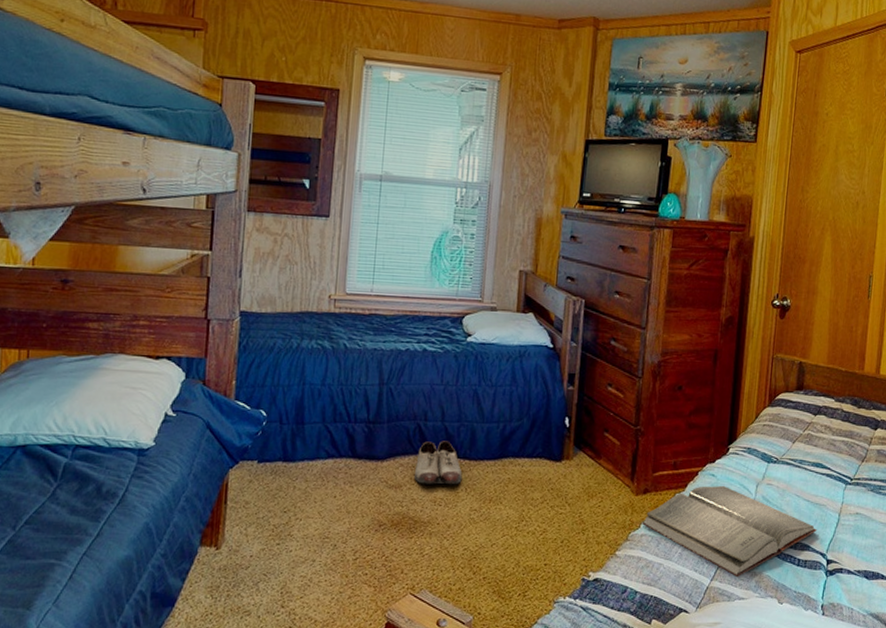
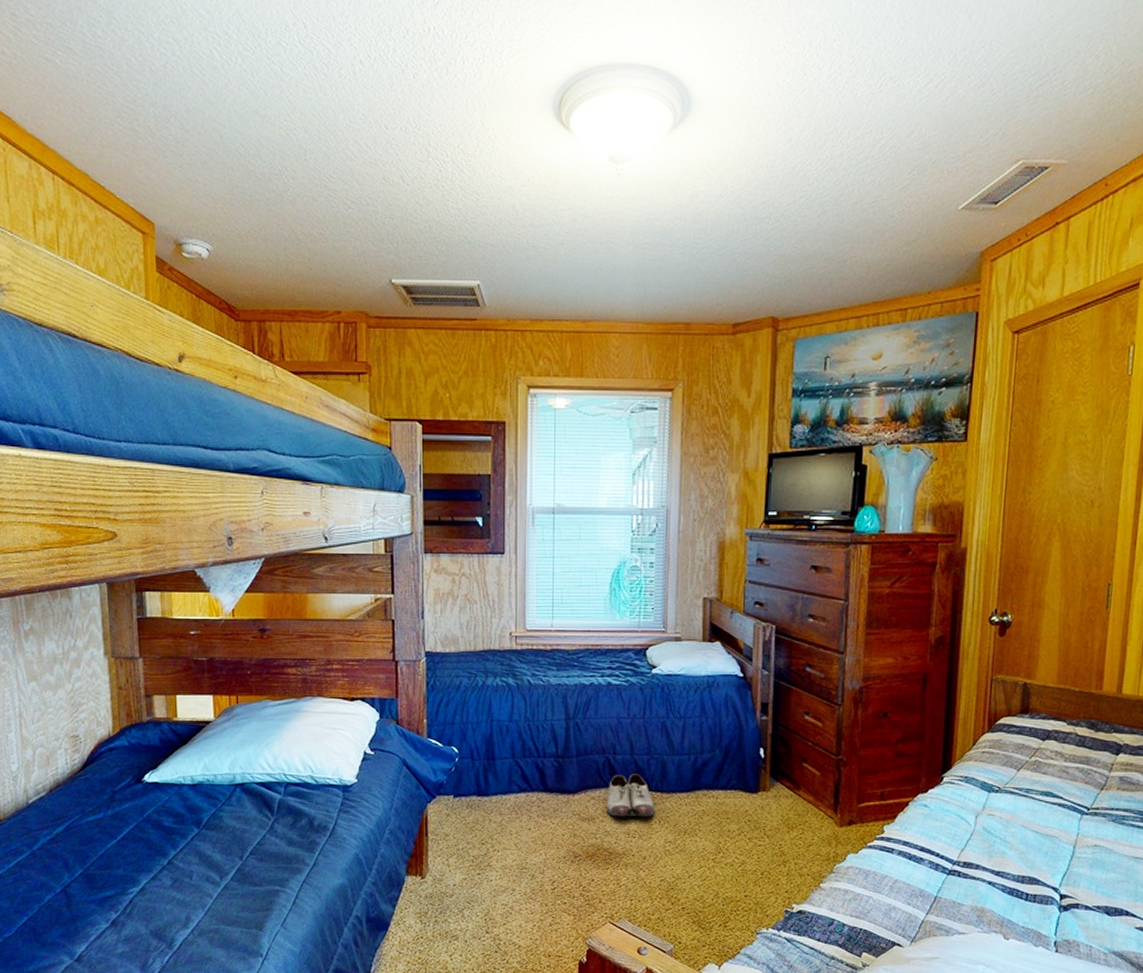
hardback book: present [642,485,817,578] -> none [847,816,1048,912]

